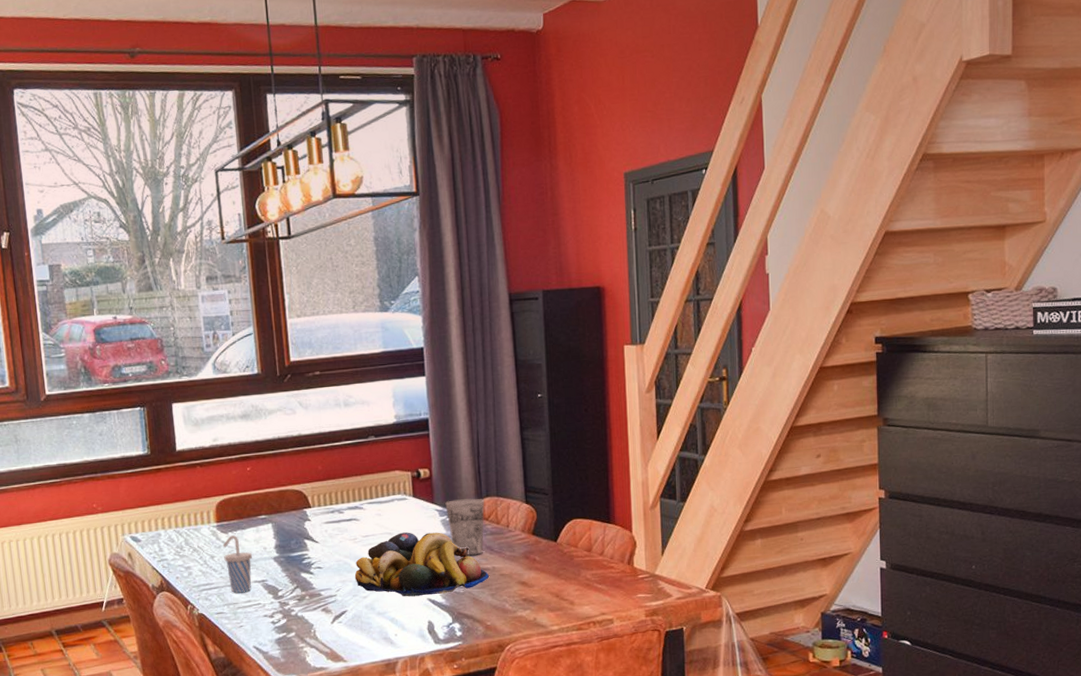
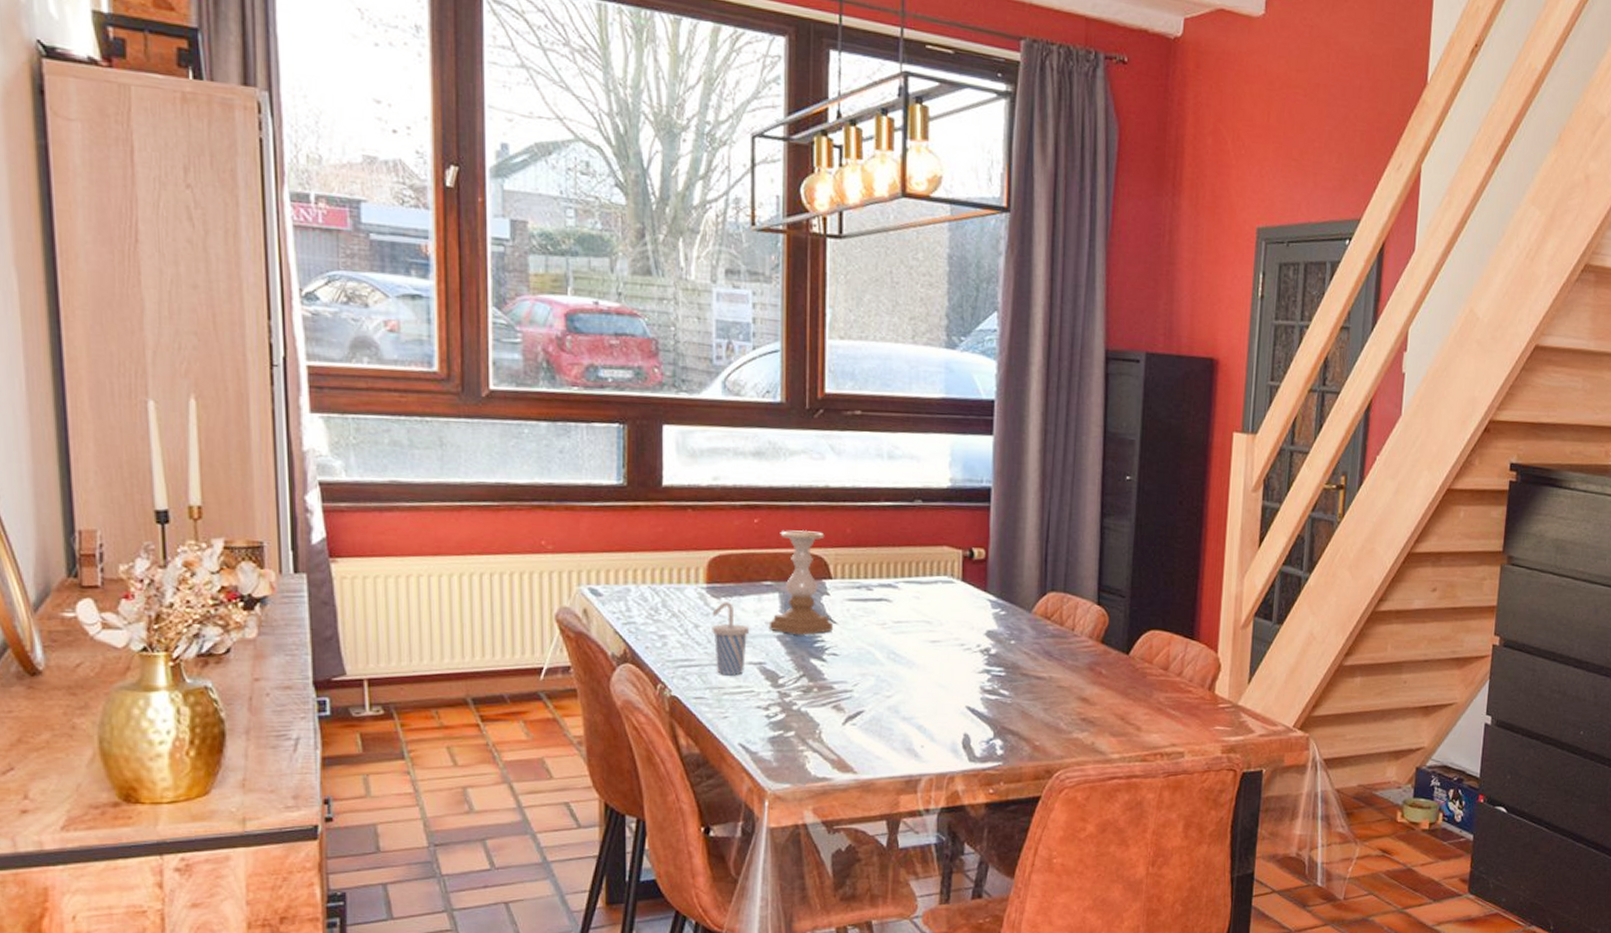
candle holder: none [266,471,317,555] -> present [768,529,834,635]
fruit bowl: present [354,532,489,597] -> none [878,623,1044,703]
cup: present [445,498,485,556] -> none [1000,590,1048,660]

